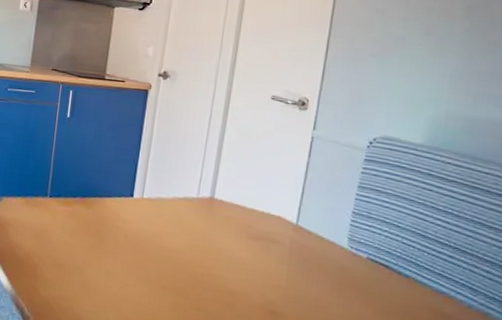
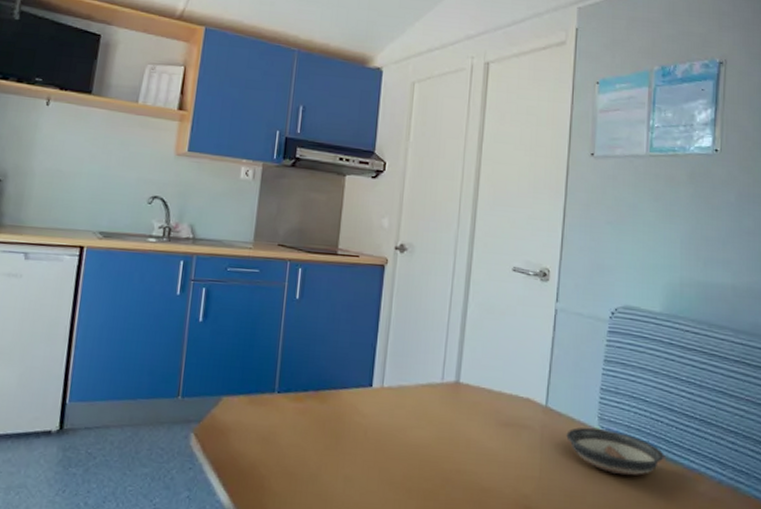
saucer: none [314,246,413,294] -> present [566,427,664,476]

